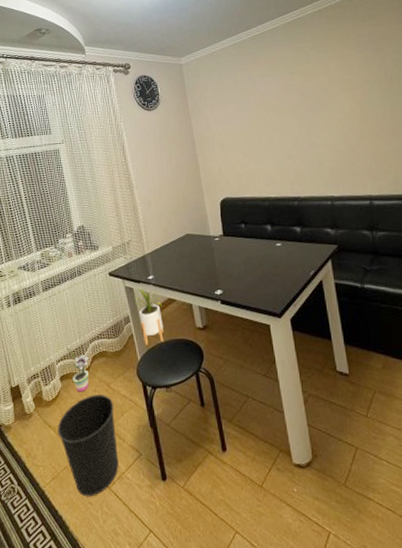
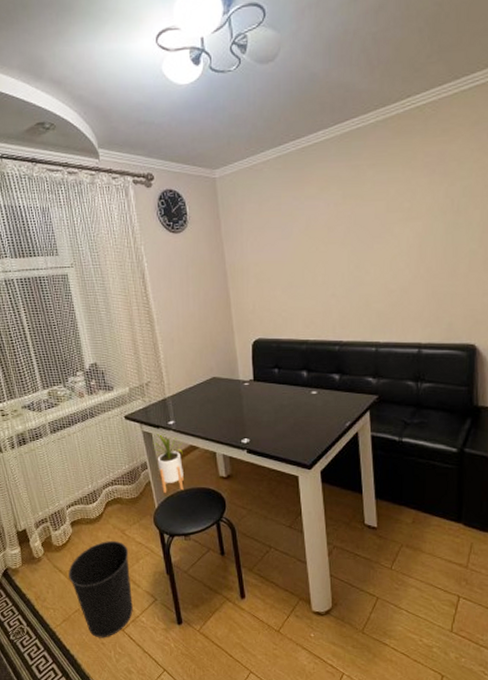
potted plant: present [66,347,89,392] -> none [76,493,103,538]

